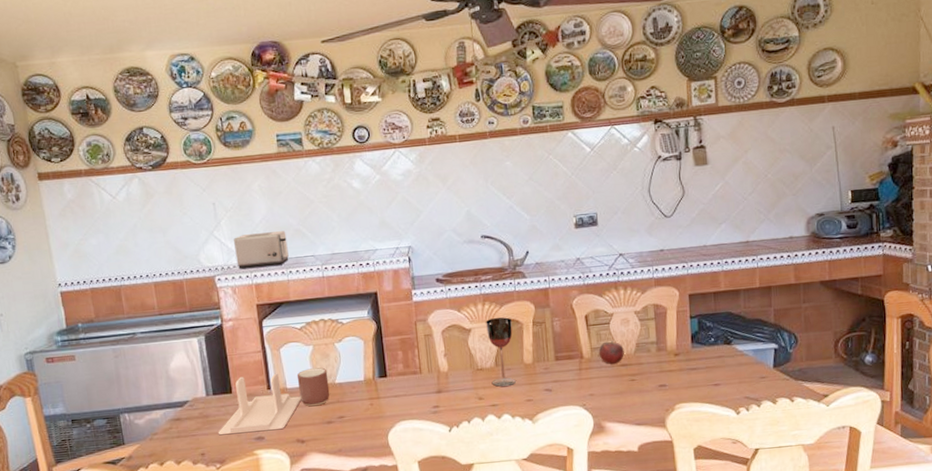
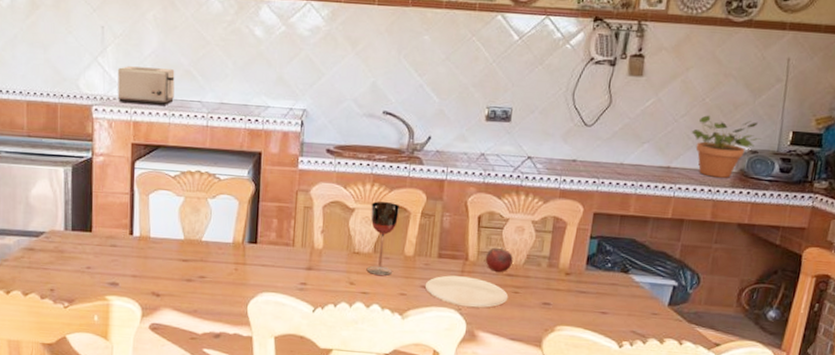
napkin holder: present [218,373,302,436] -> none [71,216,164,279]
mug: present [296,367,330,407] -> none [162,220,196,261]
plate: none [548,373,627,402] -> present [424,275,509,309]
potted plant: none [761,187,825,244] -> present [691,115,762,178]

